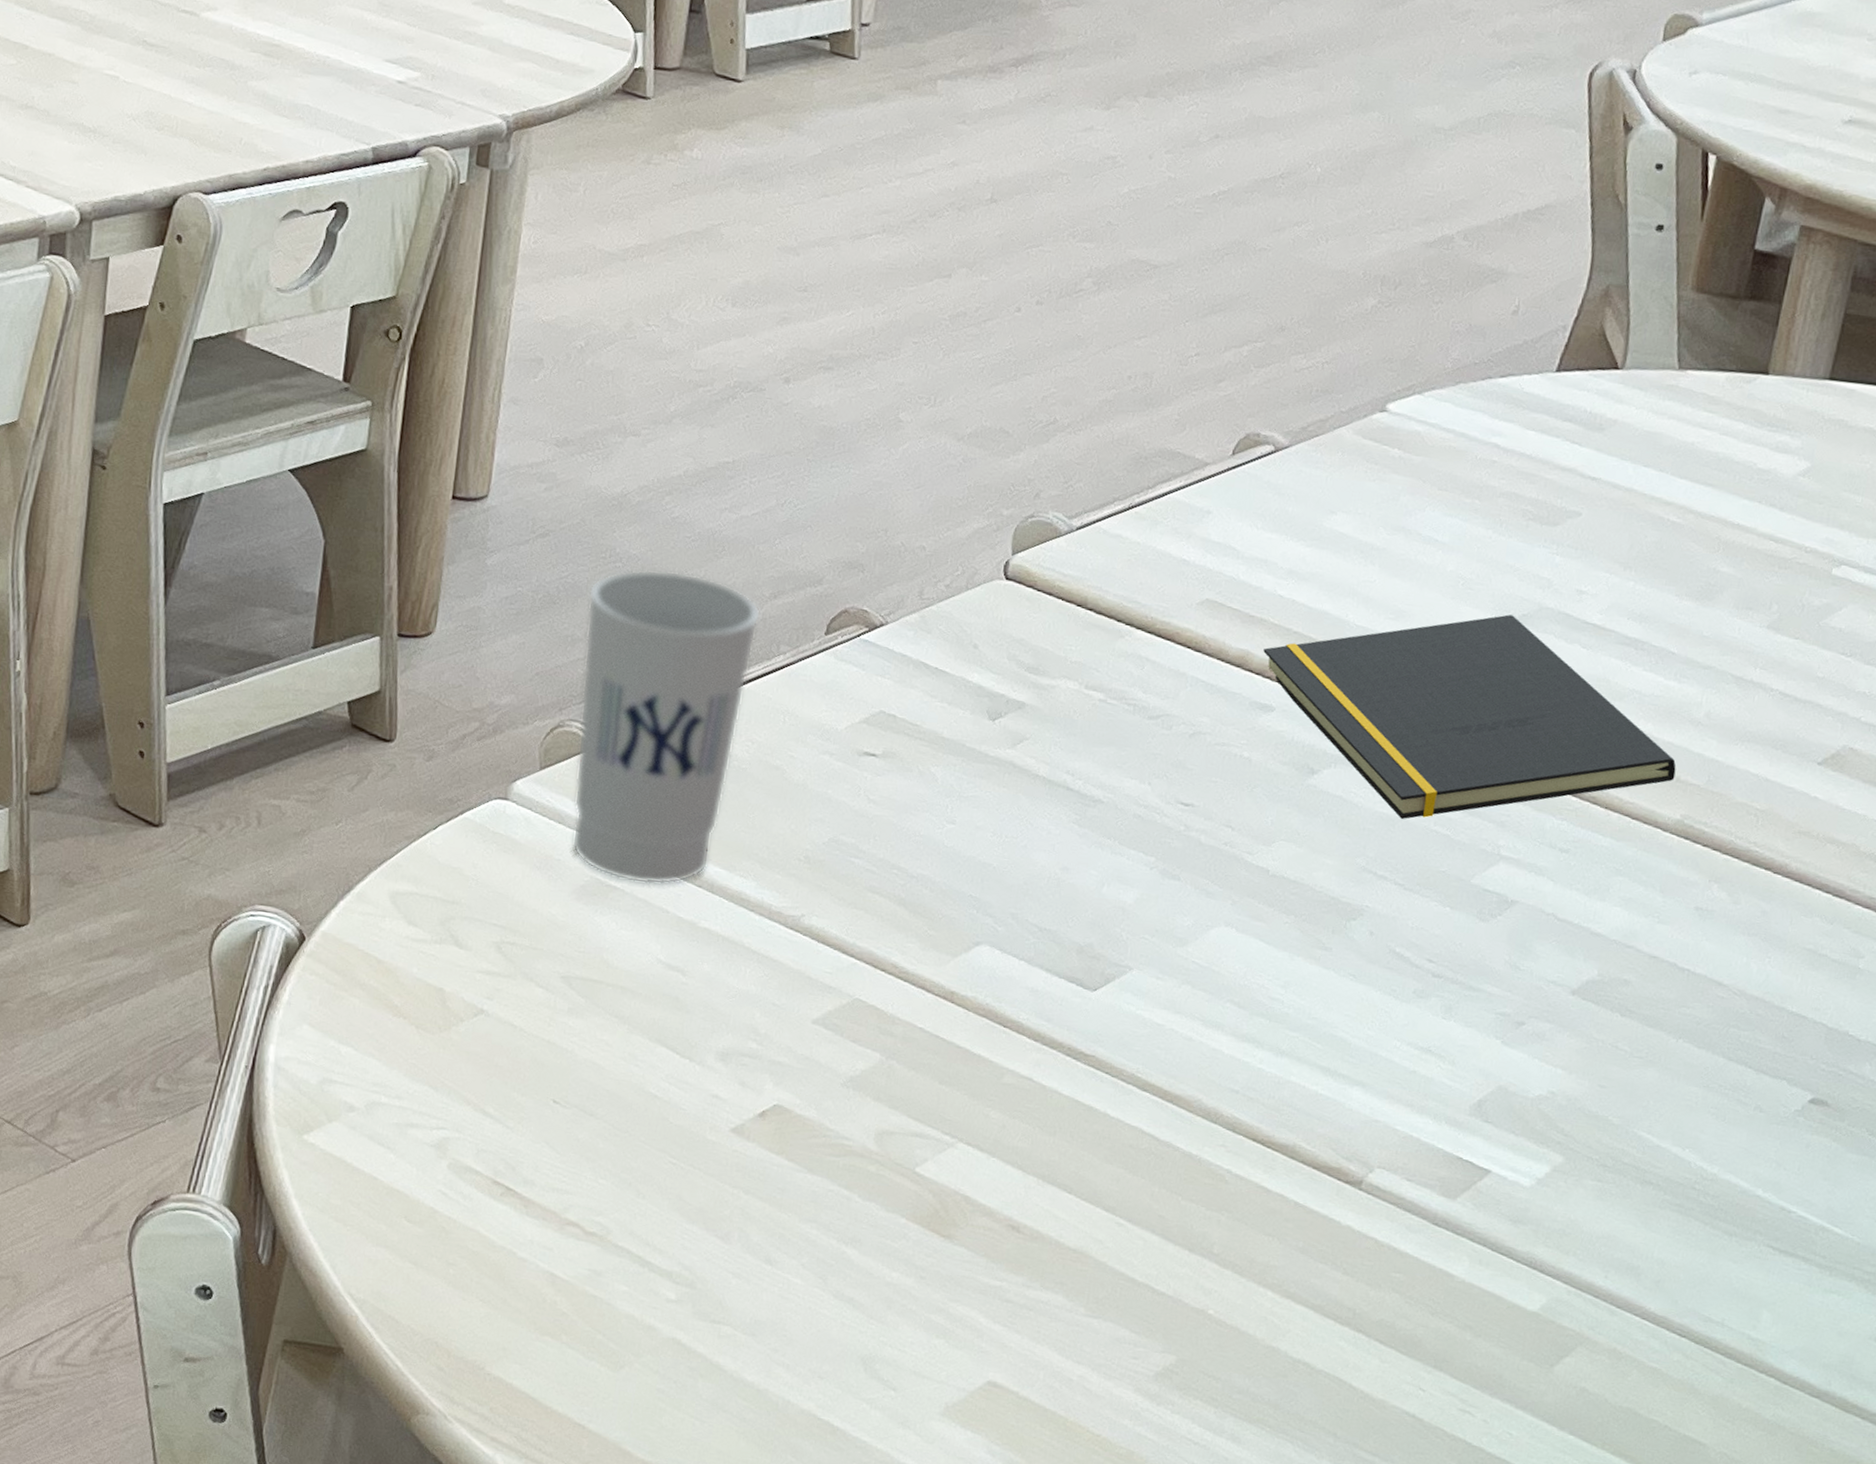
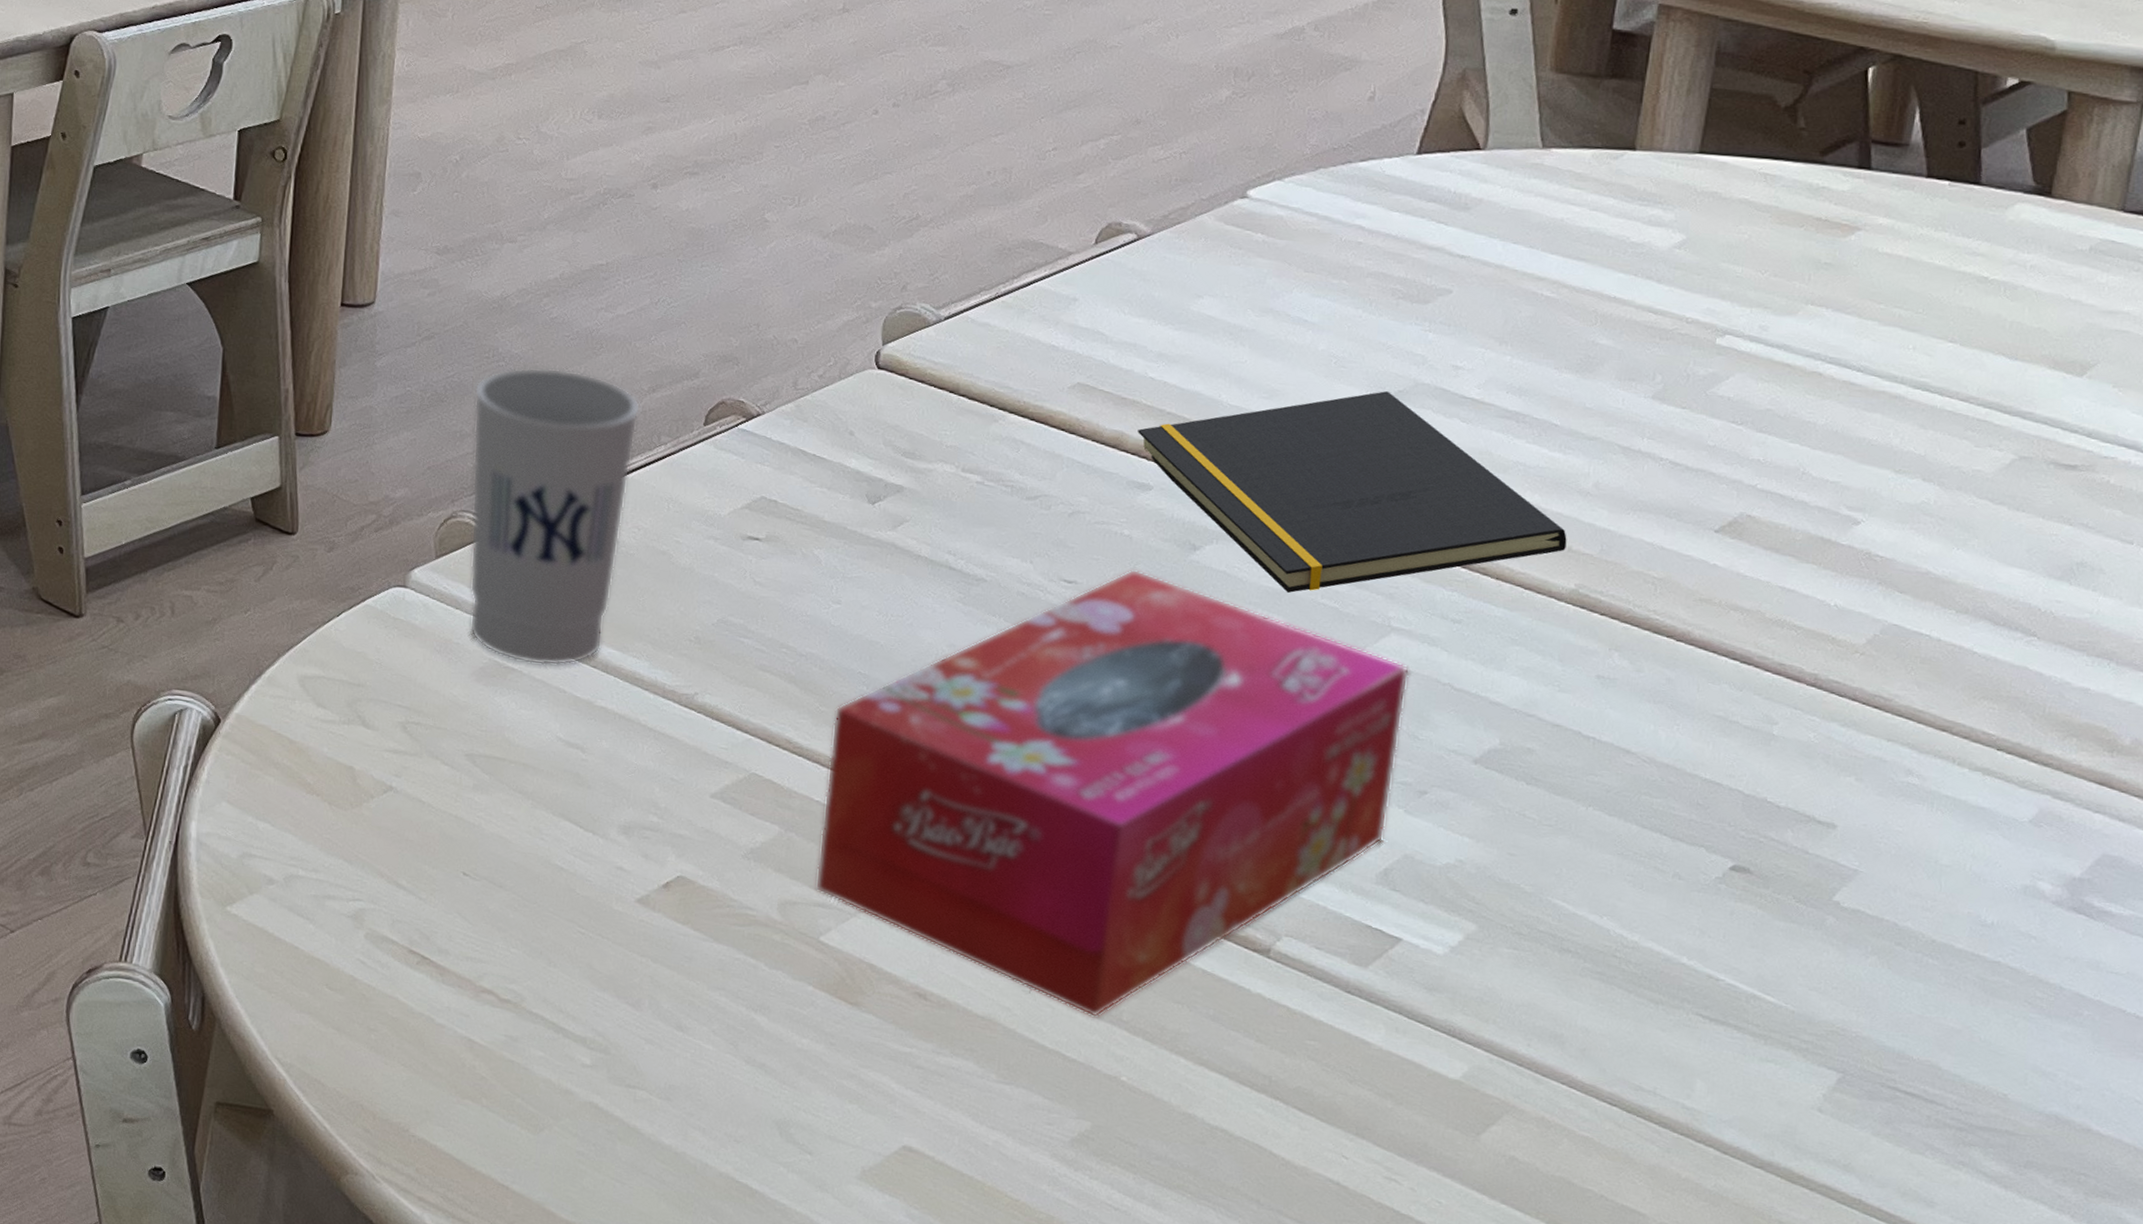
tissue box: none [913,792,1515,1251] -> present [815,569,1409,1018]

